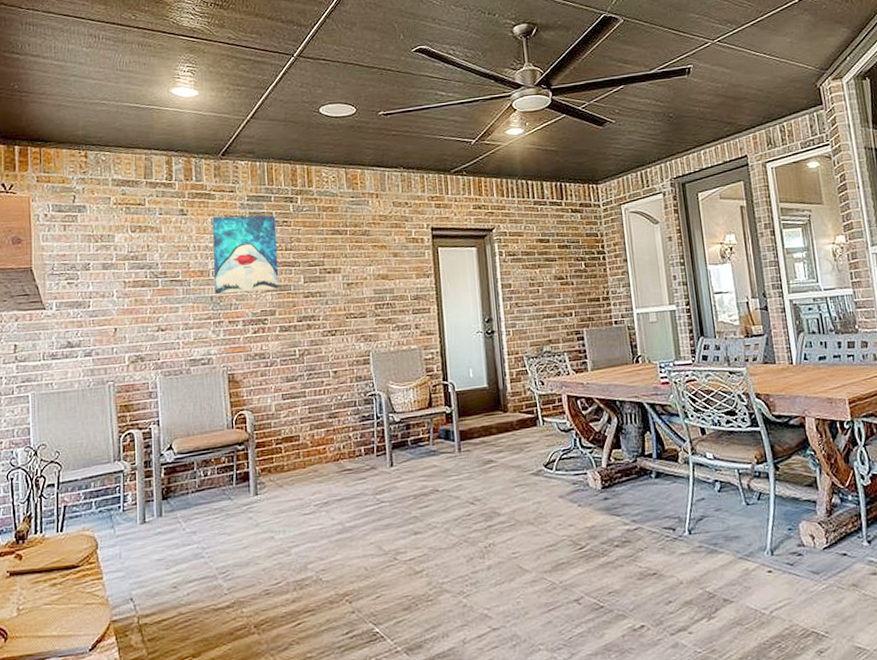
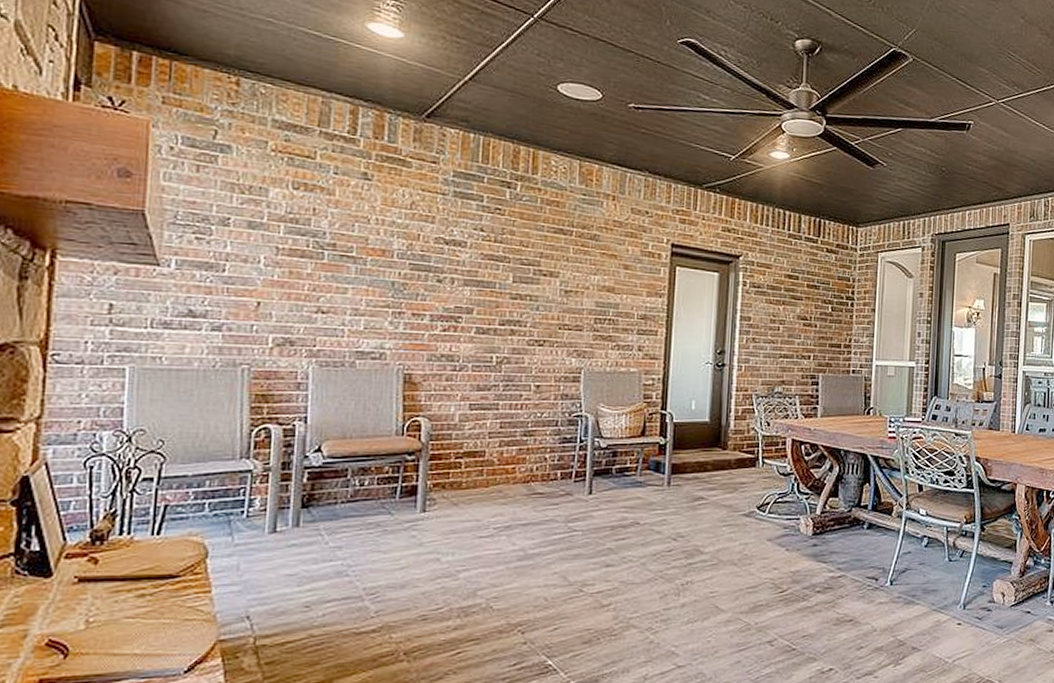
wall art: present [212,215,279,294] -> none [397,188,487,285]

